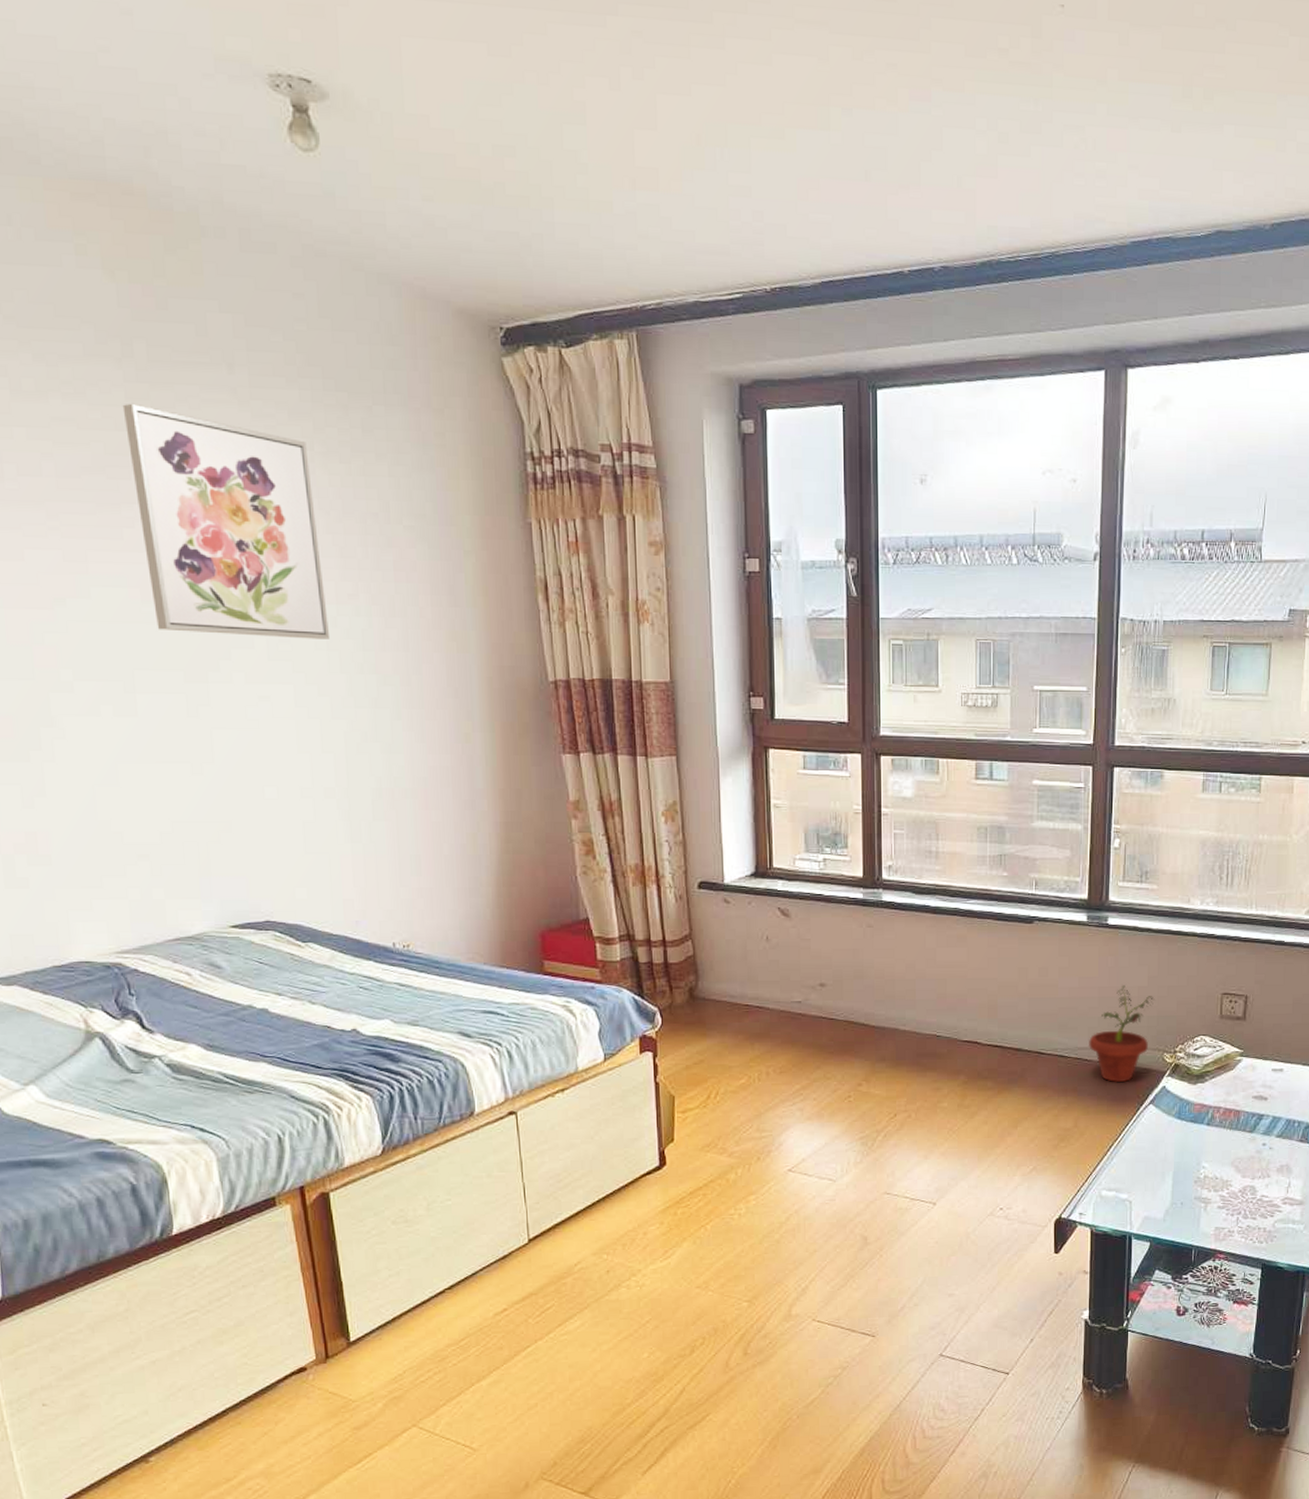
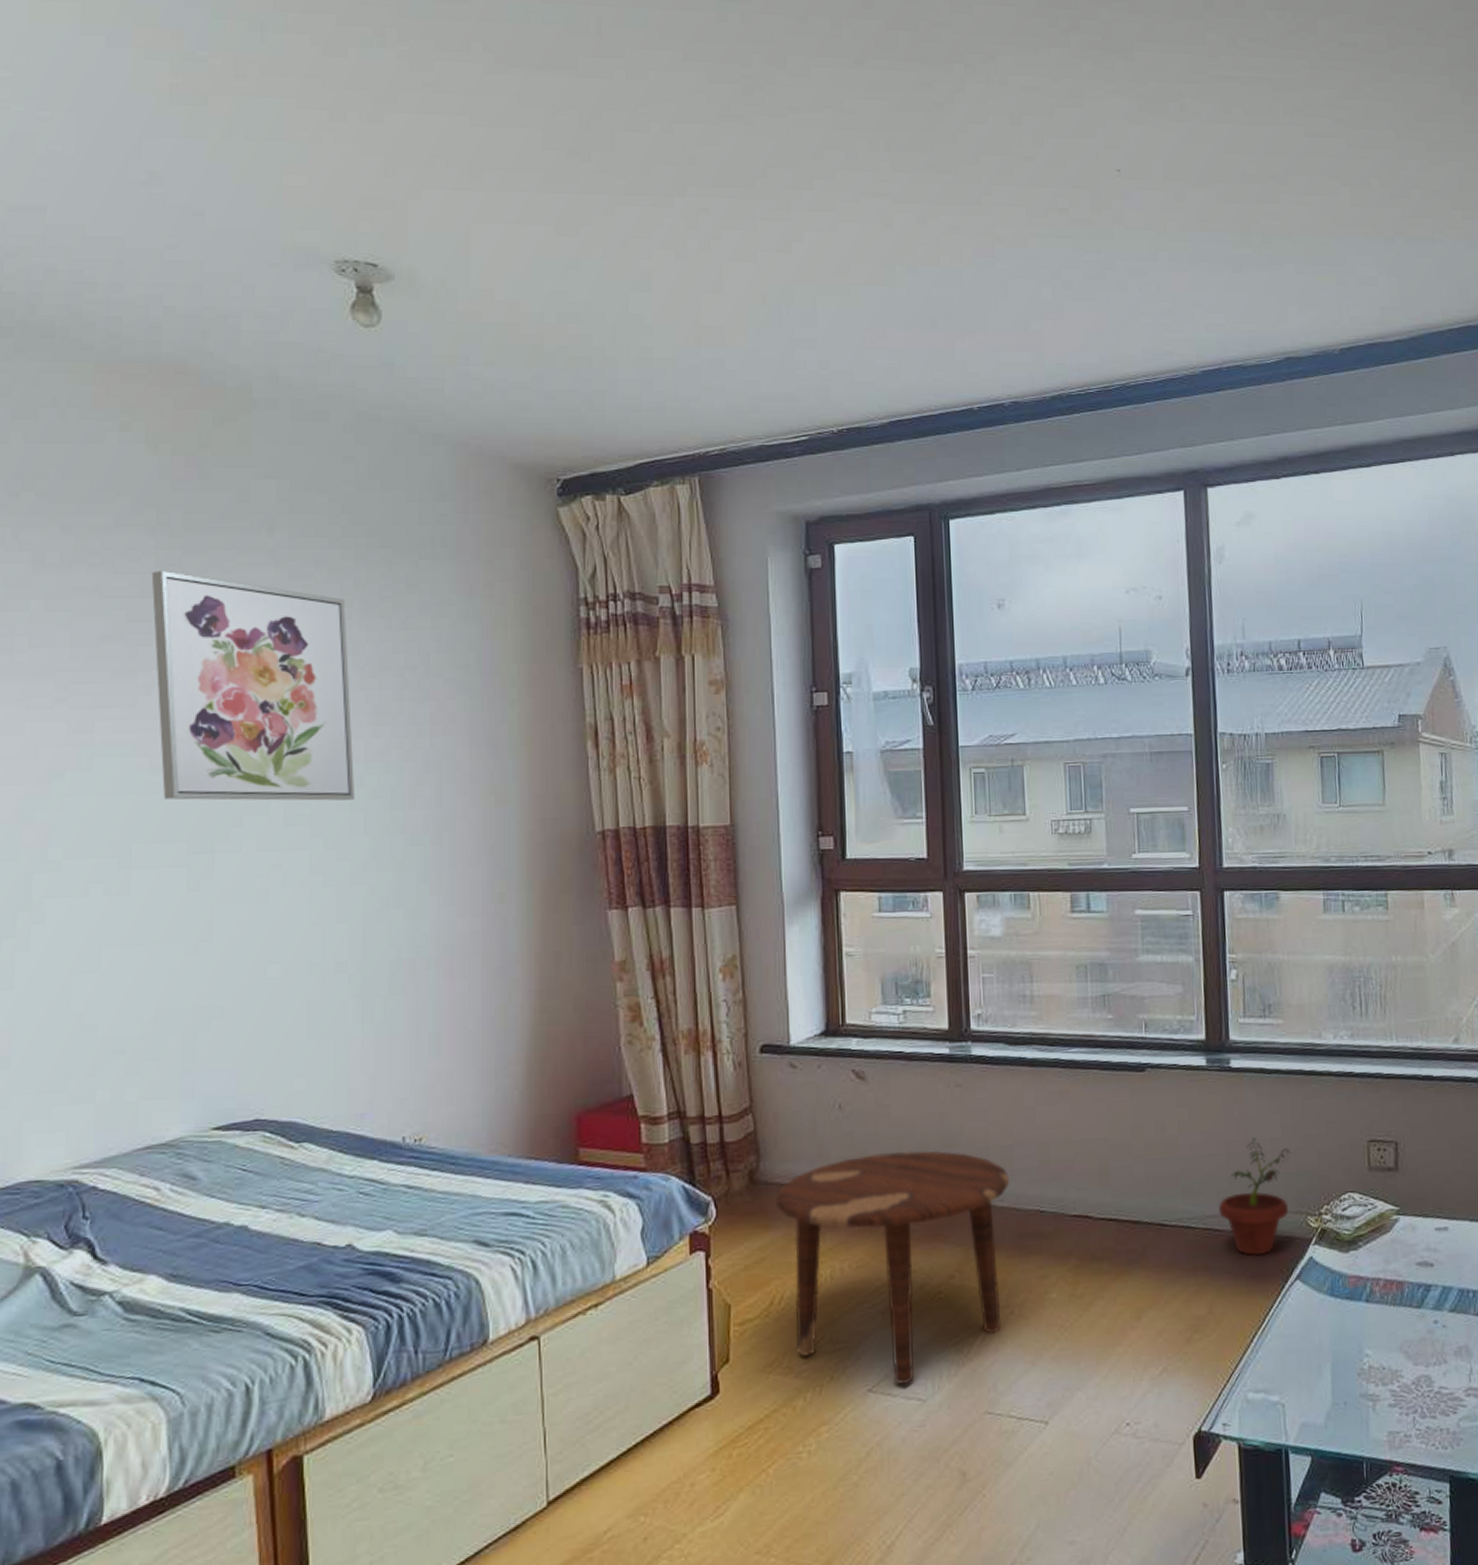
side table: none [712,979,911,1168] -> present [776,1150,1009,1386]

